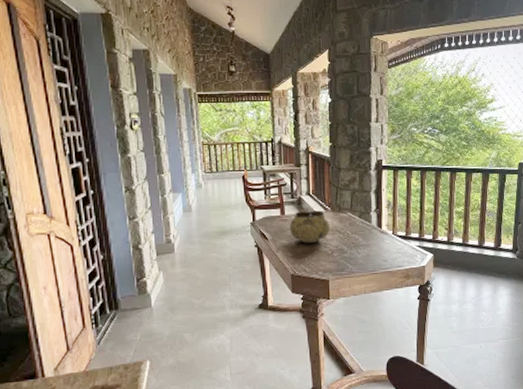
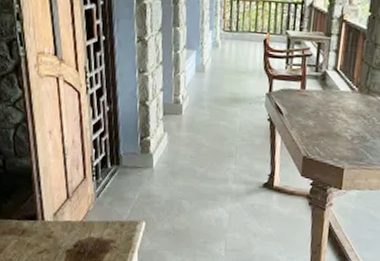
decorative bowl: present [289,210,330,243] -> none [308,87,355,125]

